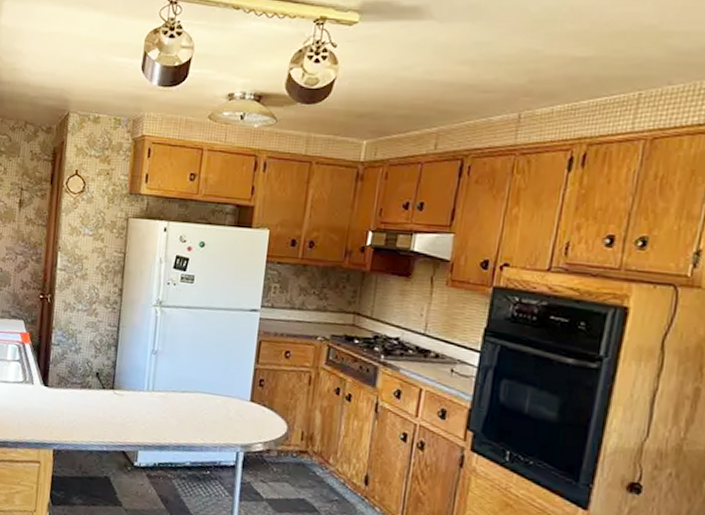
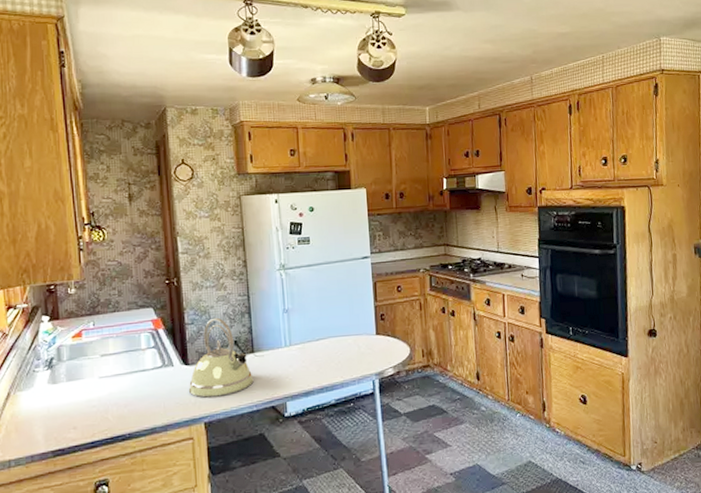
kettle: none [43,343,109,428] -> present [188,317,254,398]

